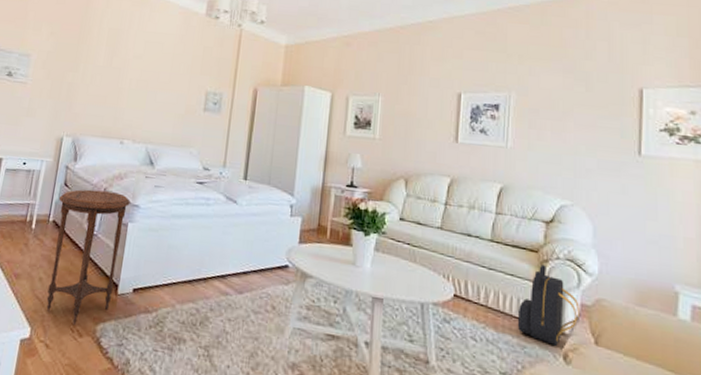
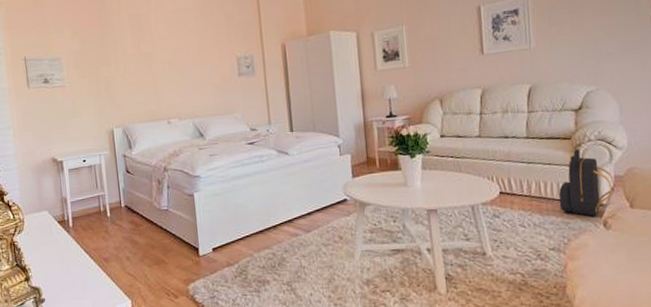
side table: present [46,189,130,326] -> none [125,168,195,290]

